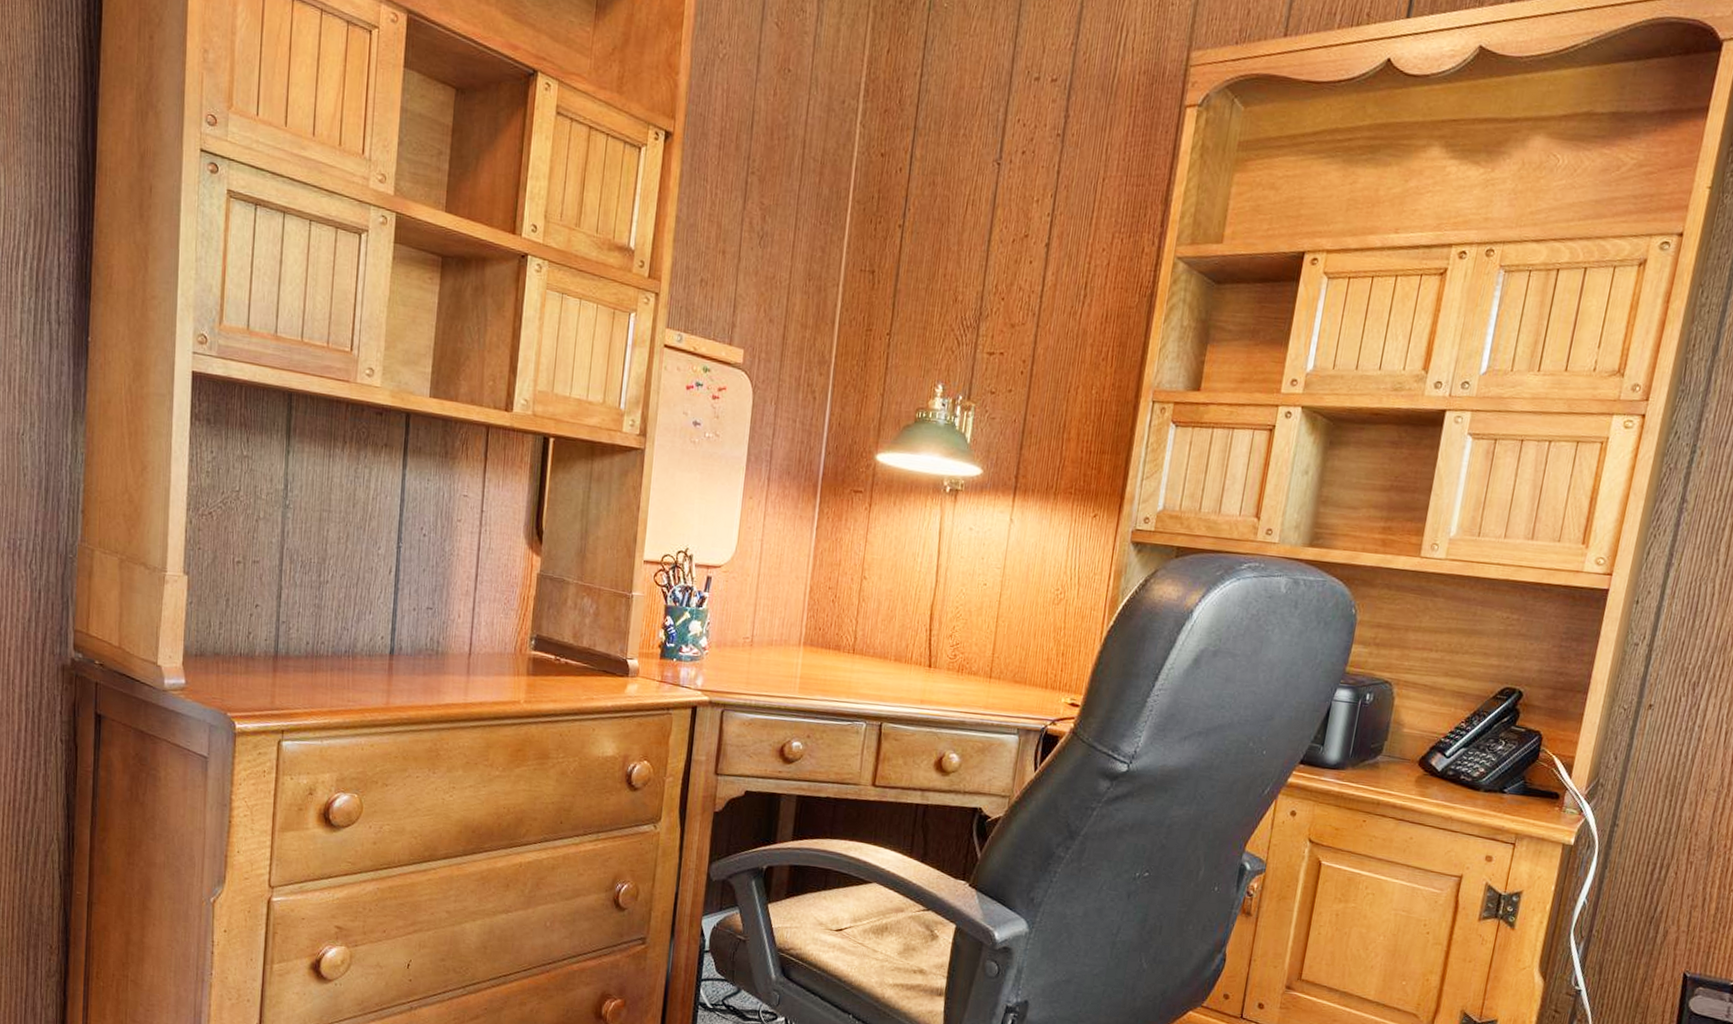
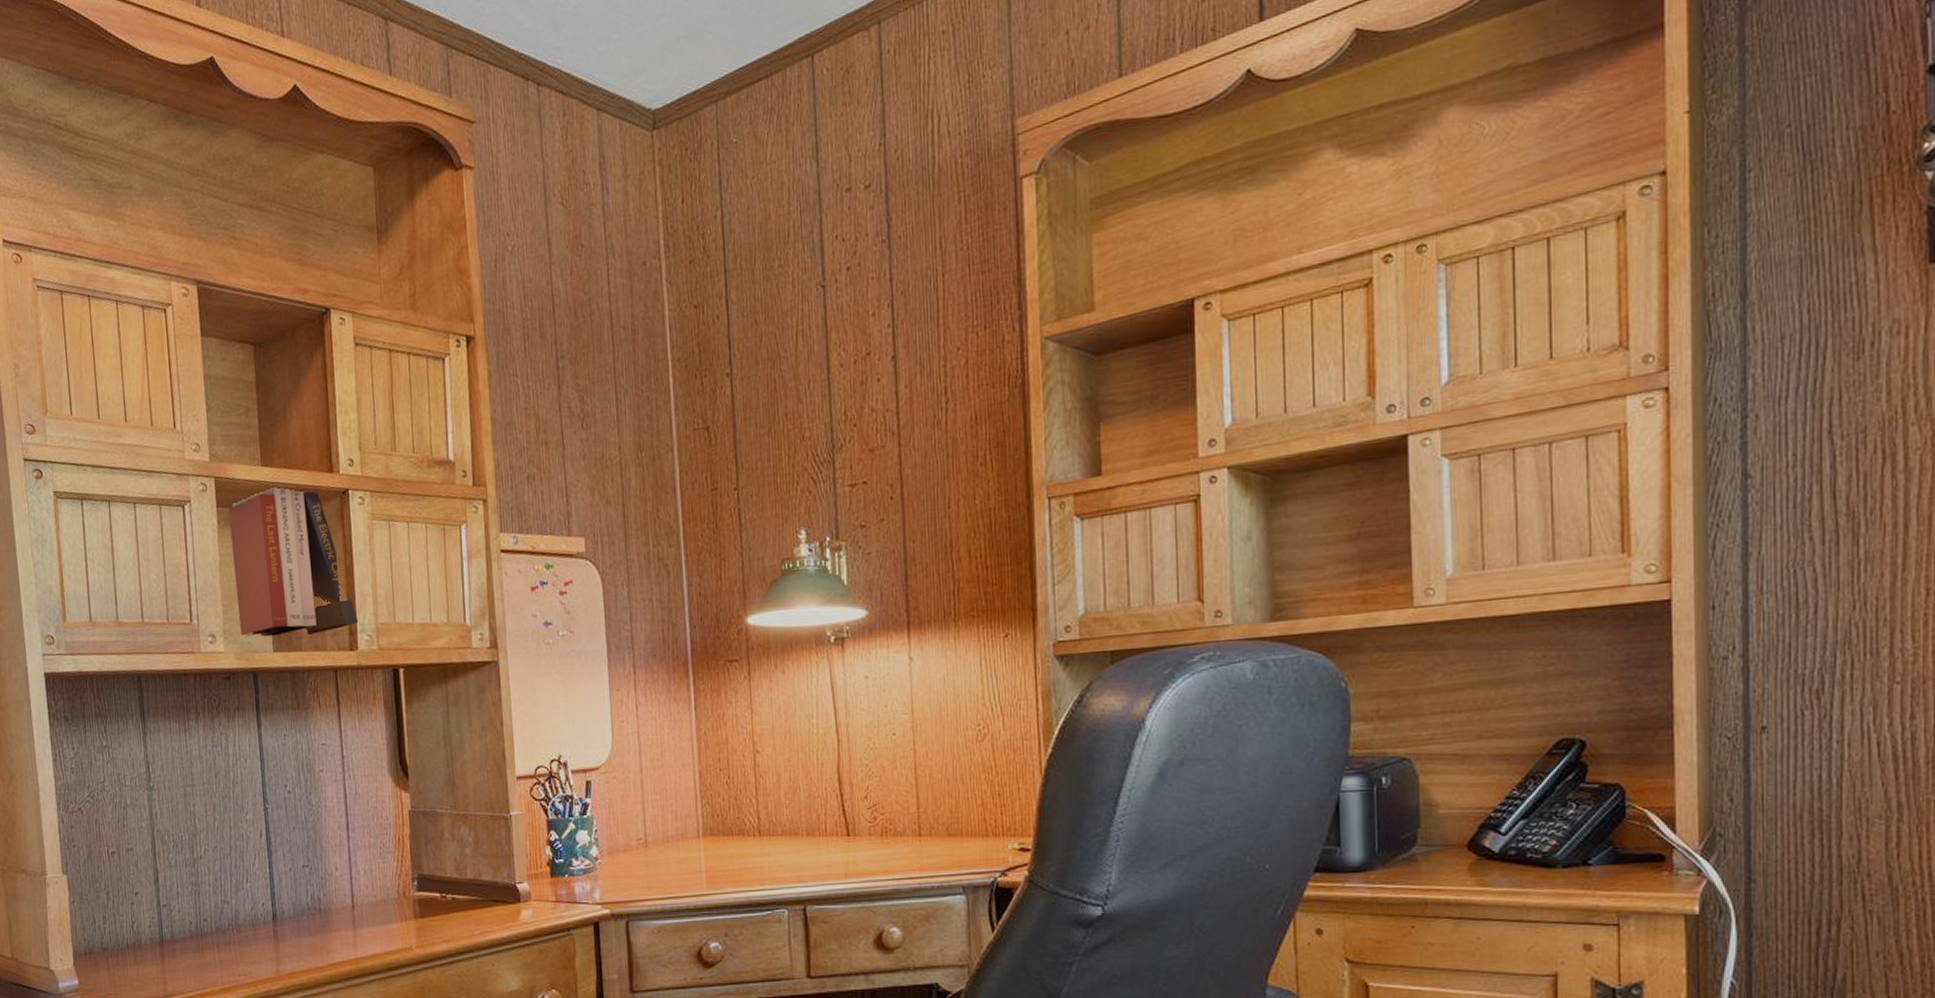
books: none [399,236,518,389] -> present [228,487,359,637]

